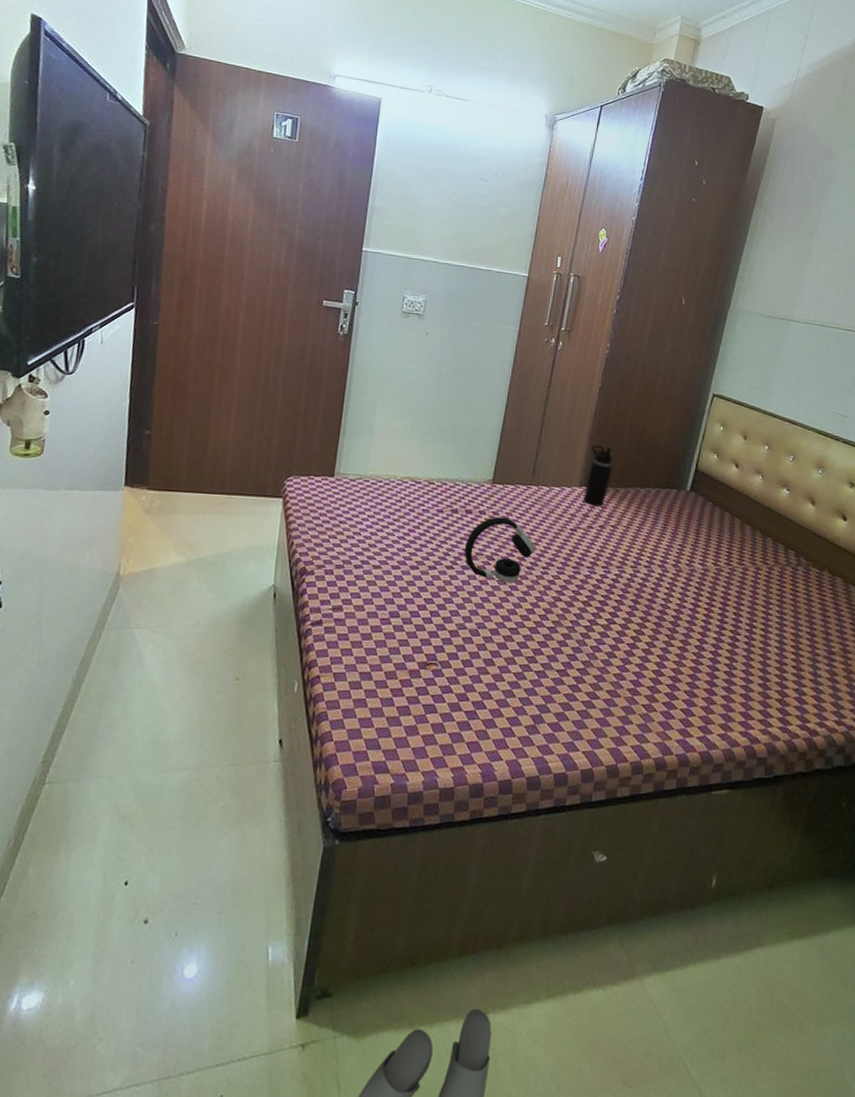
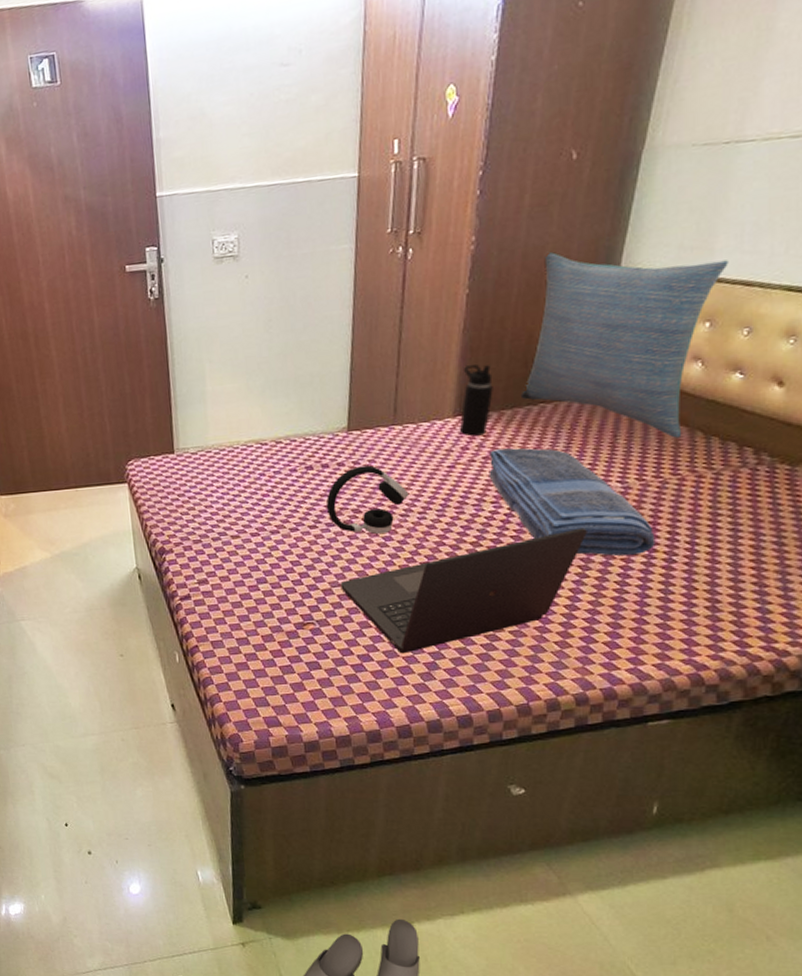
laptop: none [466,600,674,704] -> present [340,527,587,654]
towel: none [602,520,725,631] -> present [488,448,656,556]
pillow: none [632,369,781,534] -> present [520,252,728,438]

